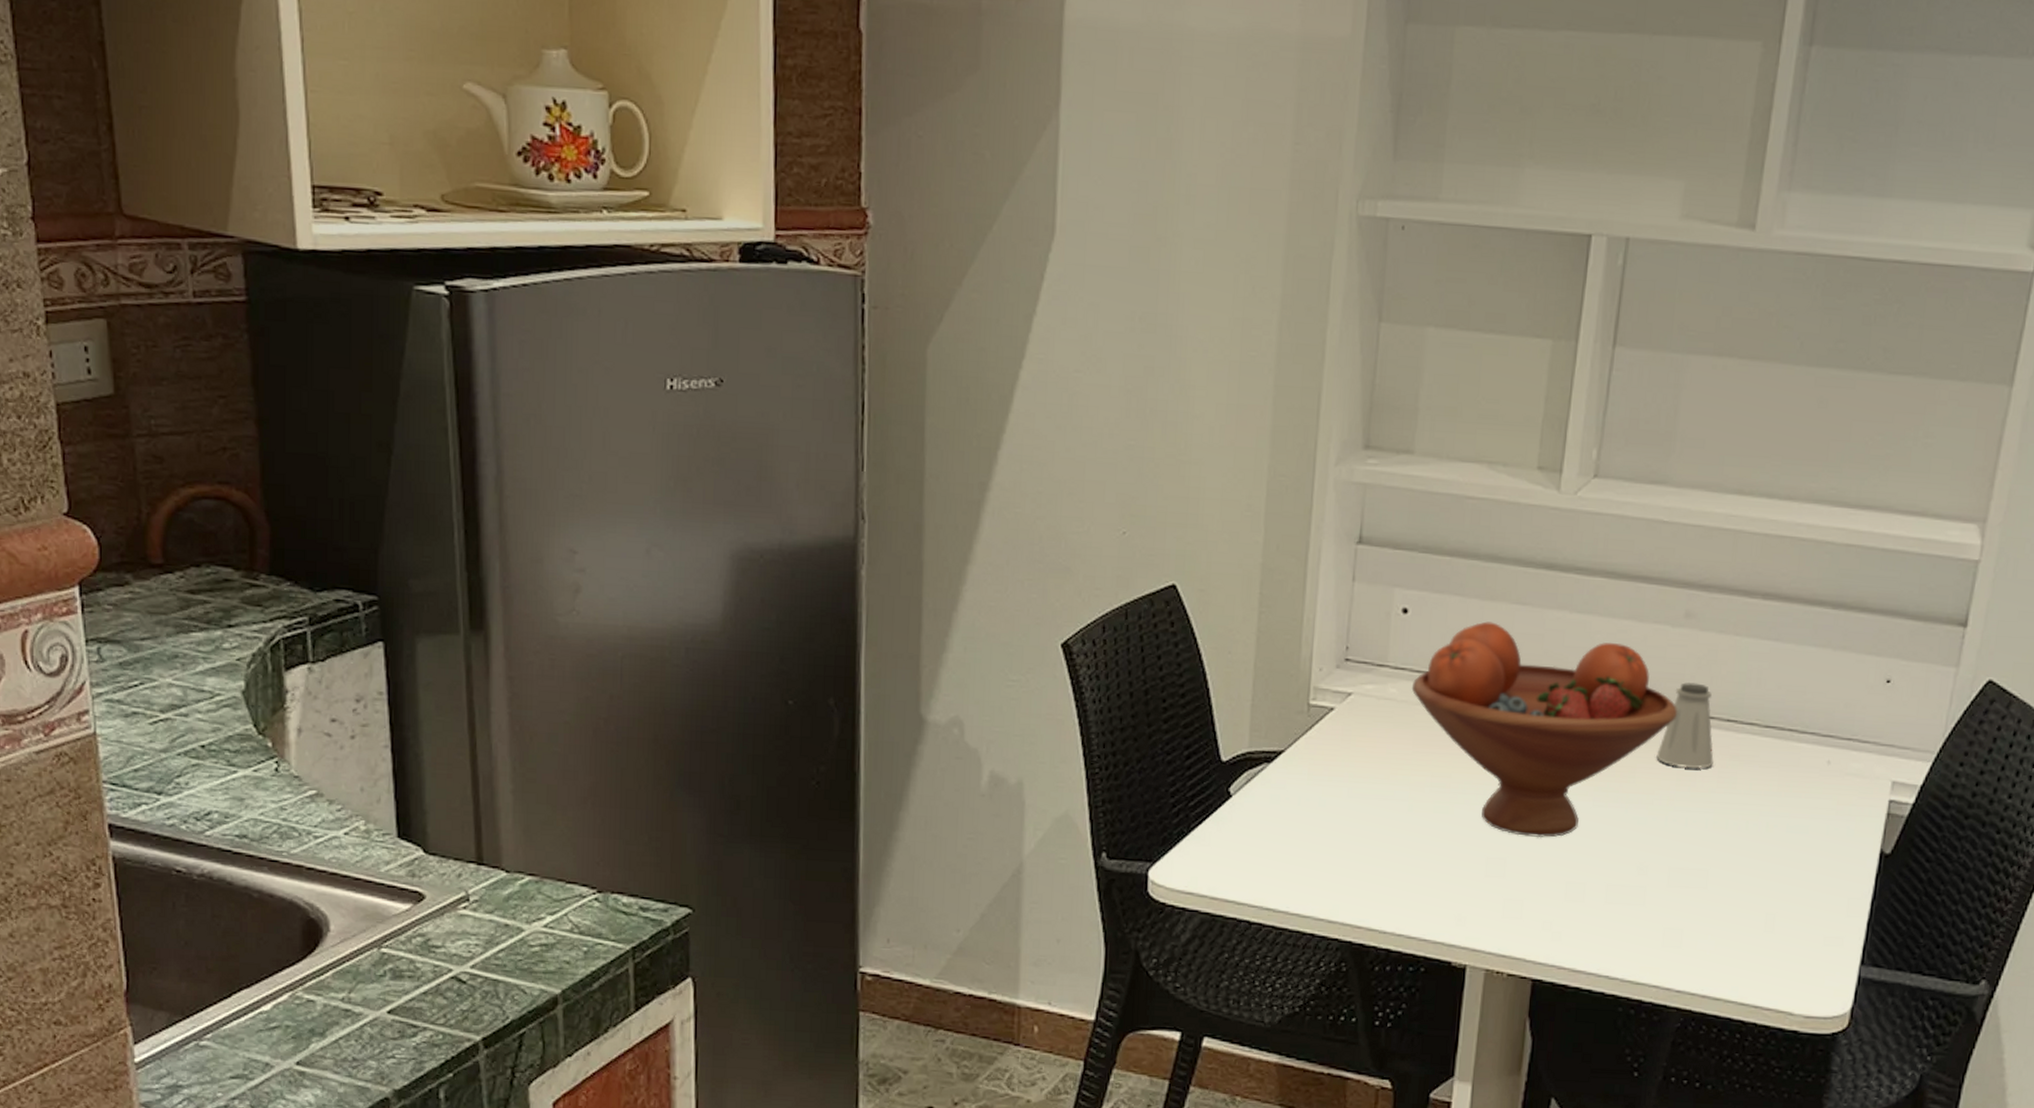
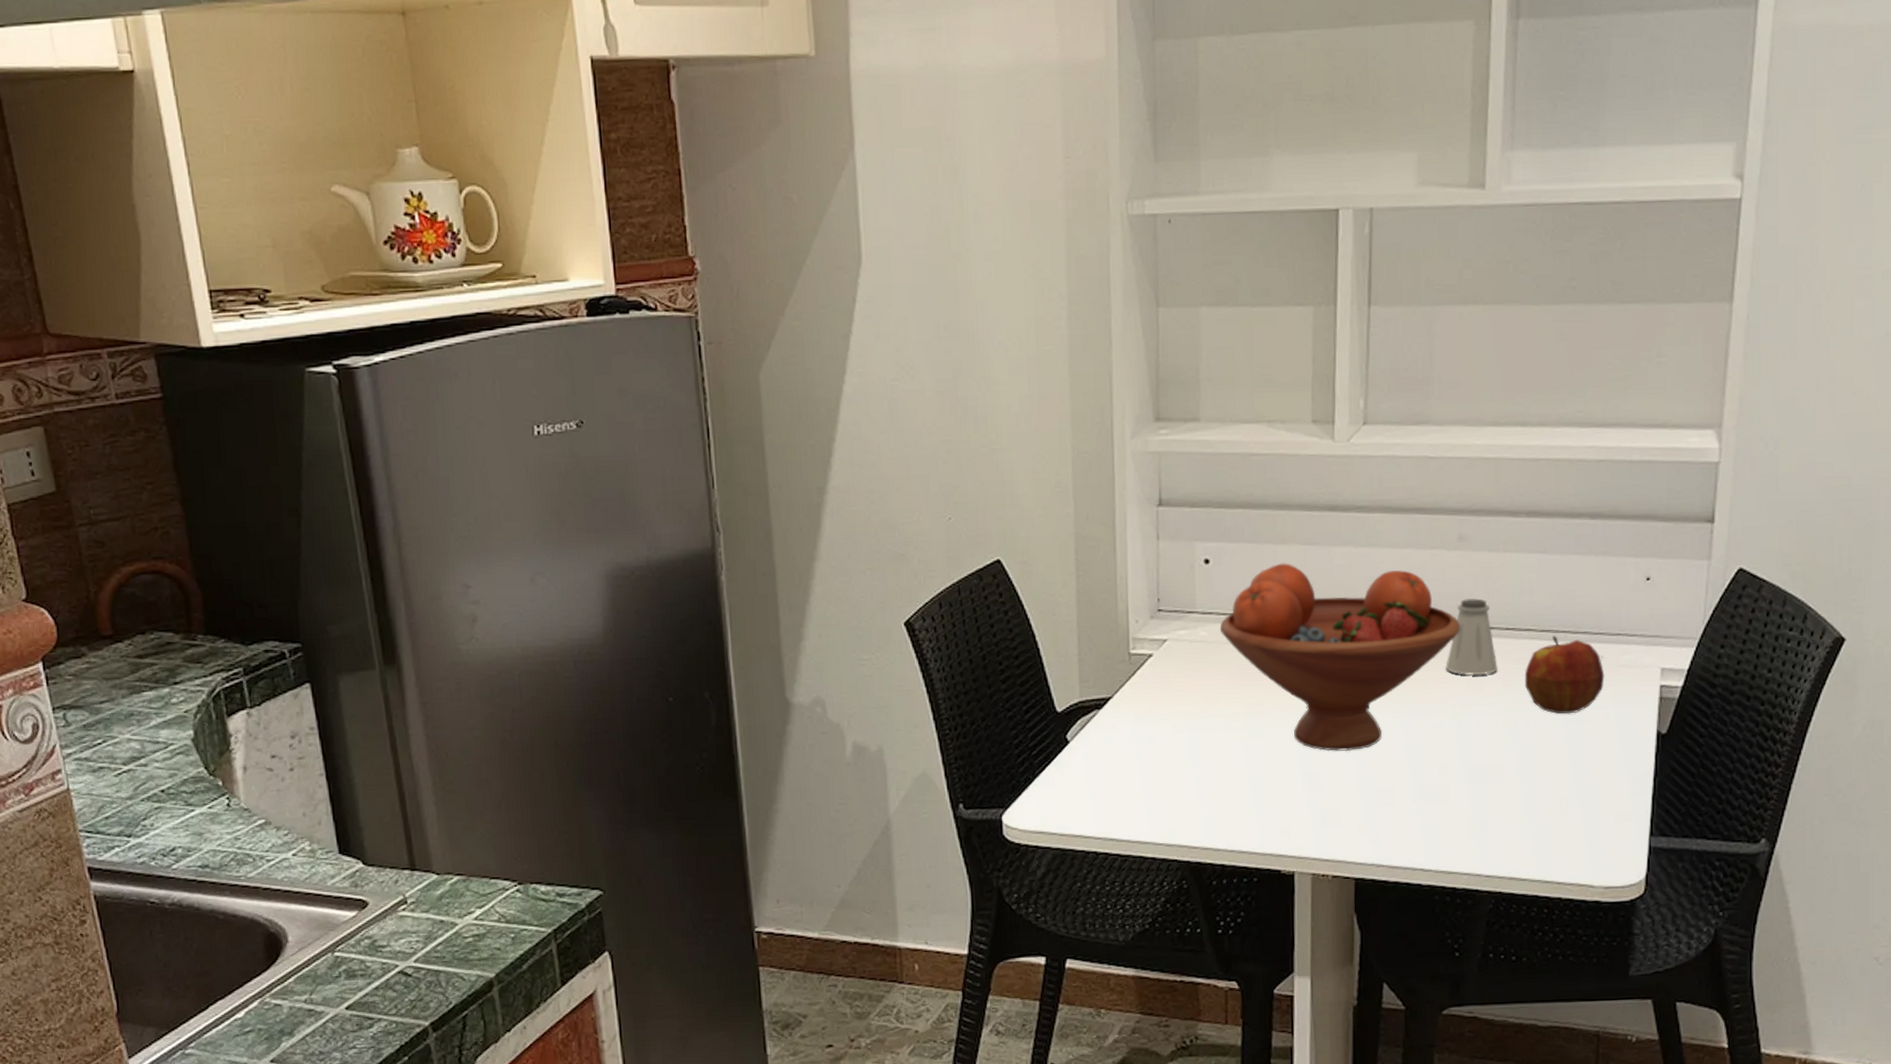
apple: none [1741,733,1830,822] -> present [1524,635,1605,714]

